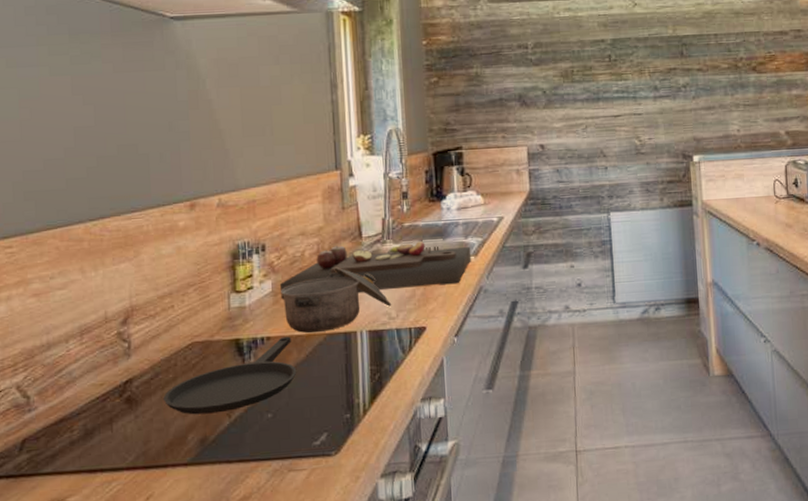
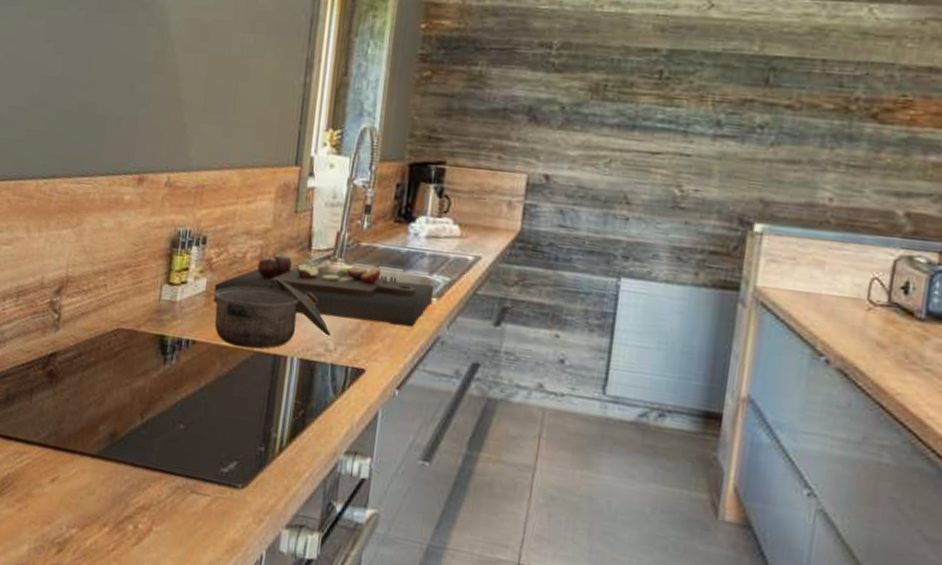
frying pan: present [162,336,297,415] -> none [81,344,217,412]

